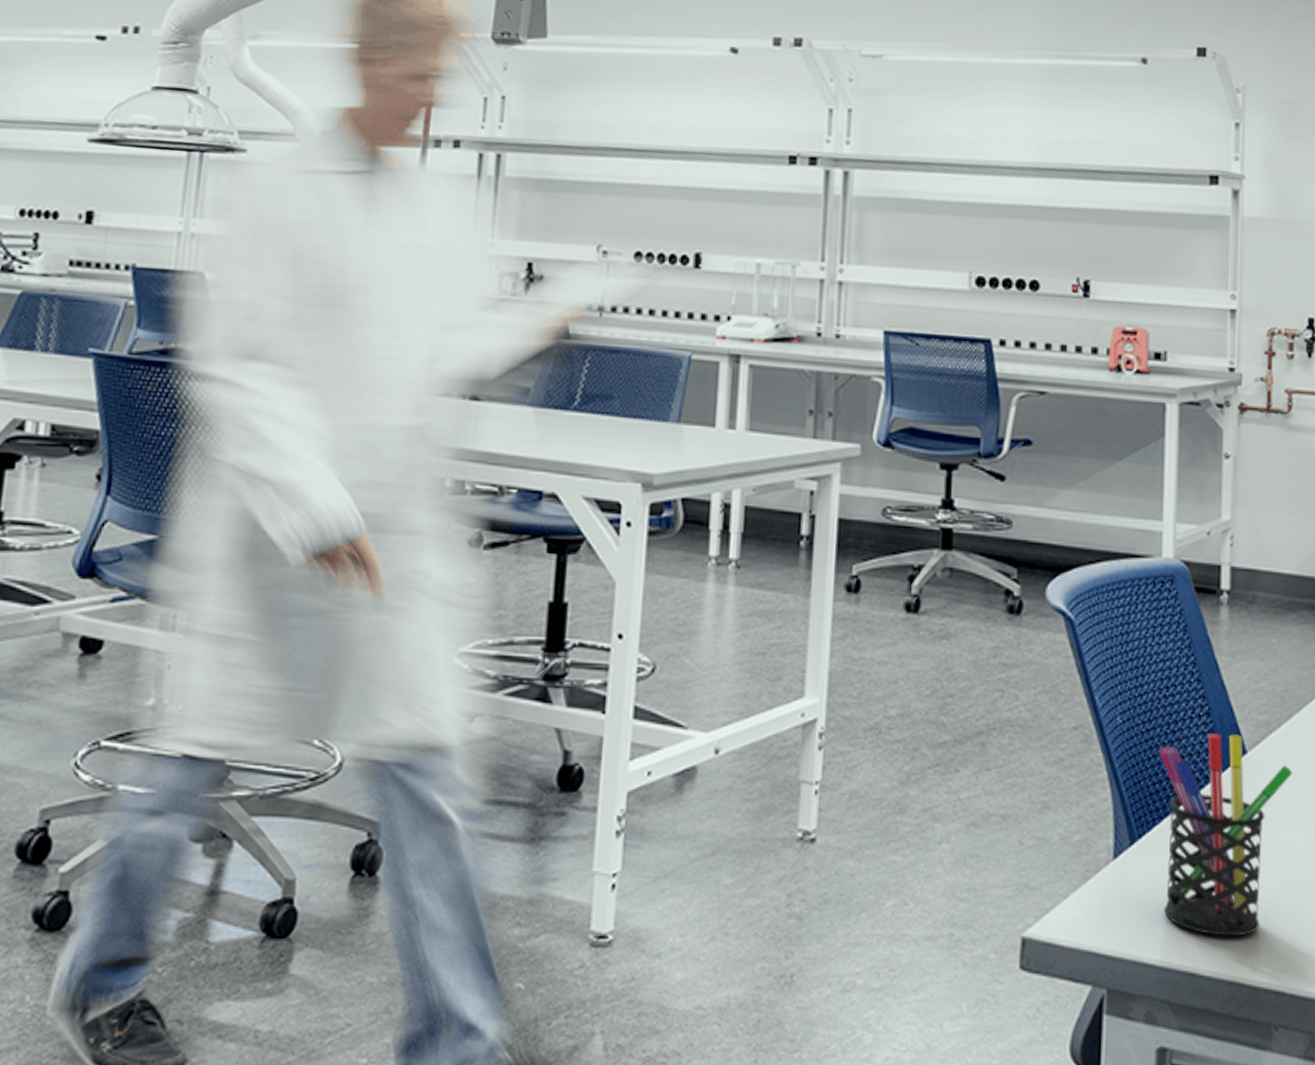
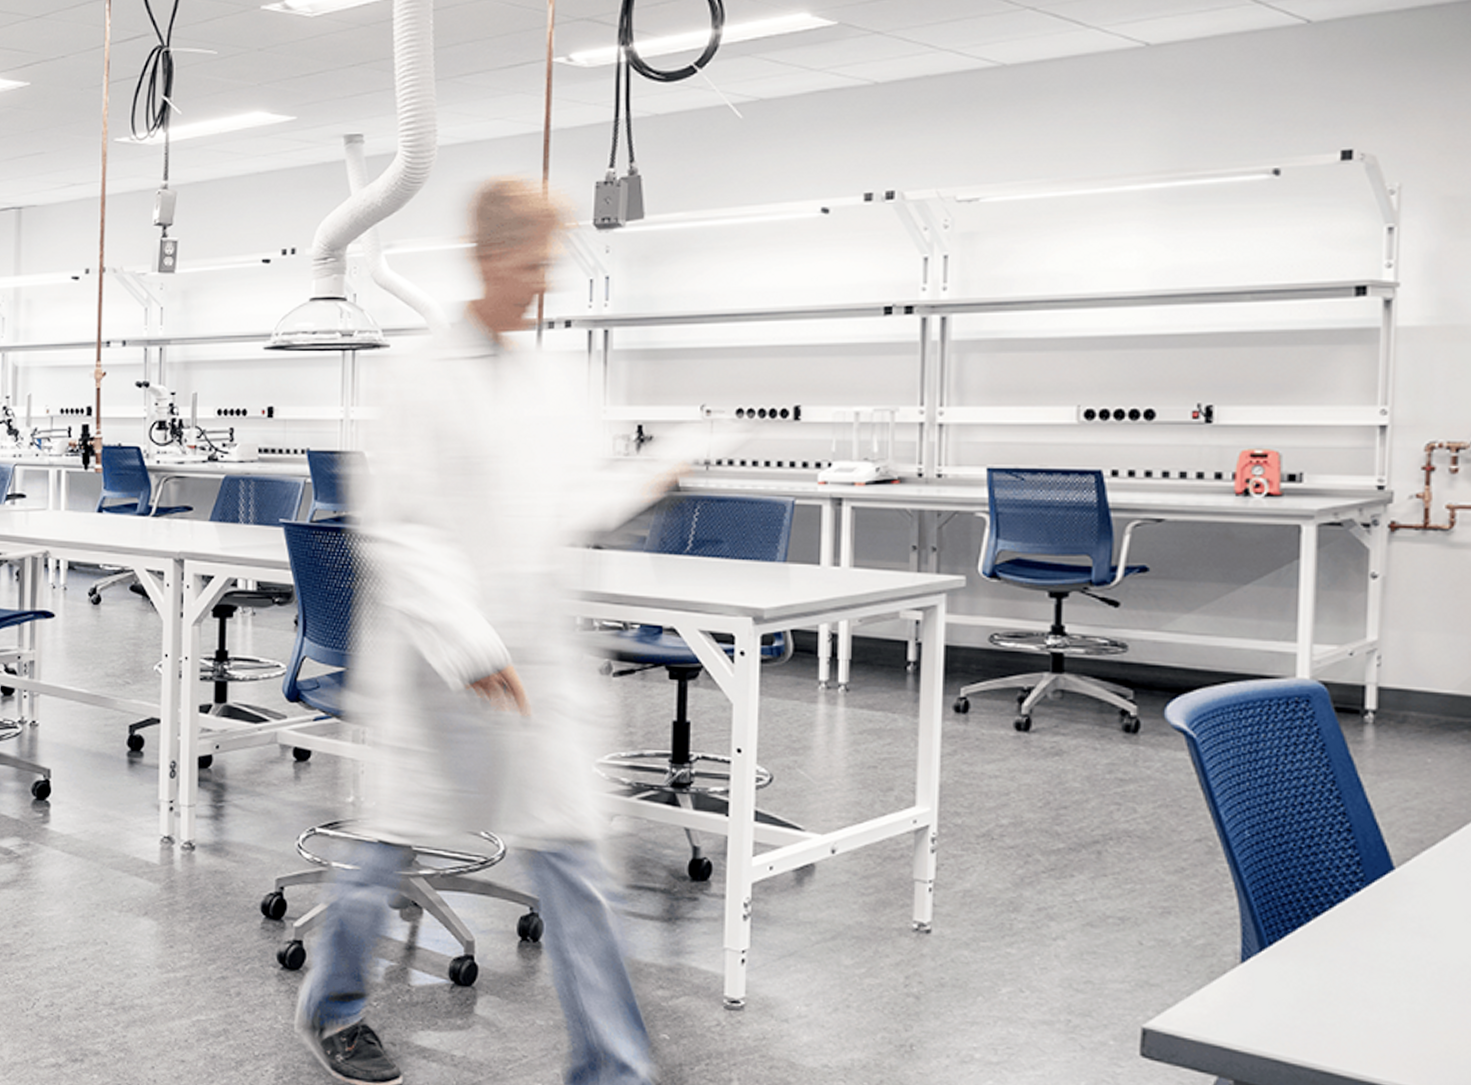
pen holder: present [1160,733,1293,937] -> none [1293,849,1450,1043]

